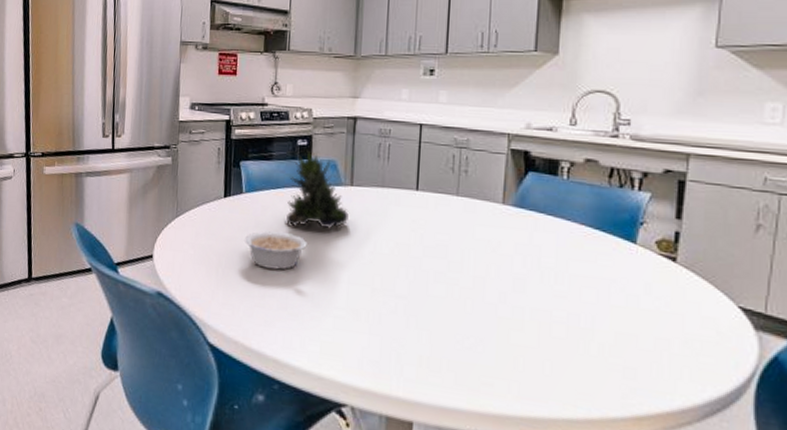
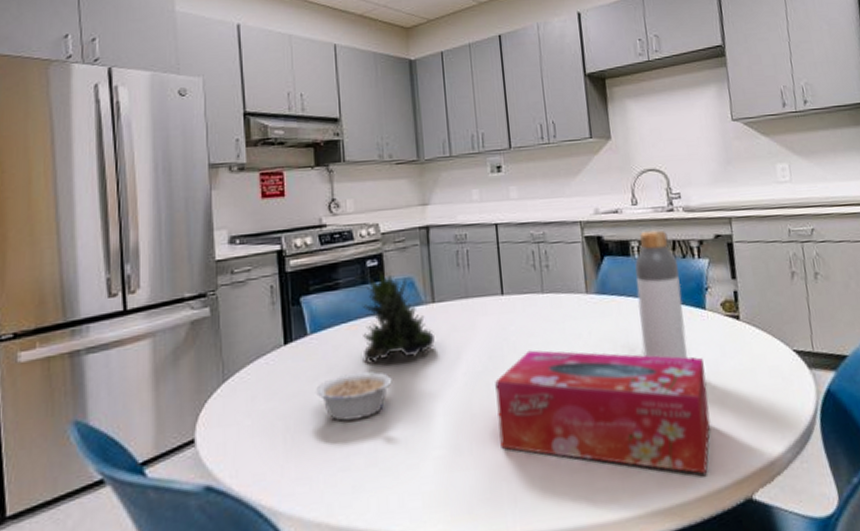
tissue box: none [395,245,622,401] -> present [495,350,711,475]
bottle: none [554,153,613,287] -> present [635,229,687,359]

